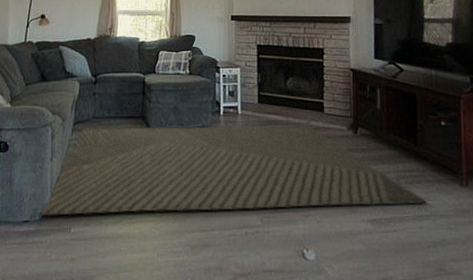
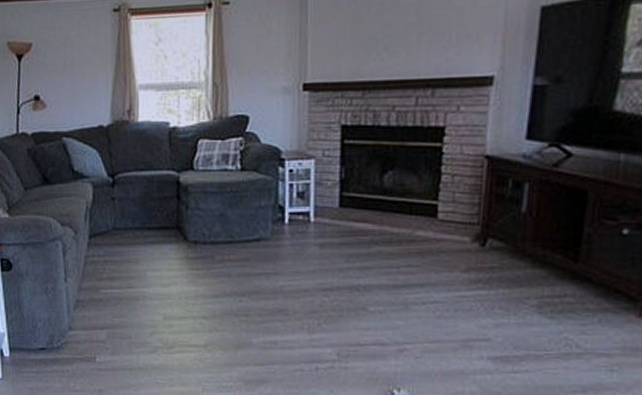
rug: present [41,125,427,217] -> none [59,235,581,344]

